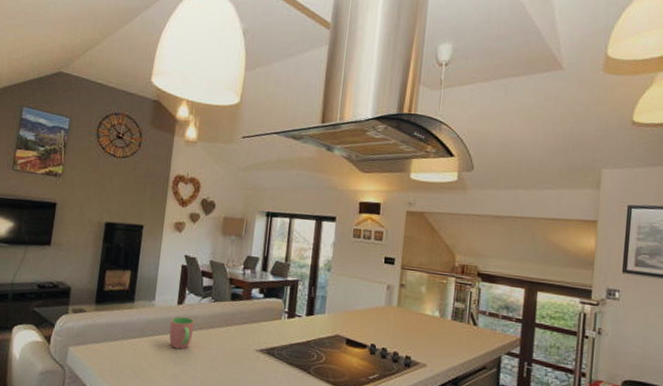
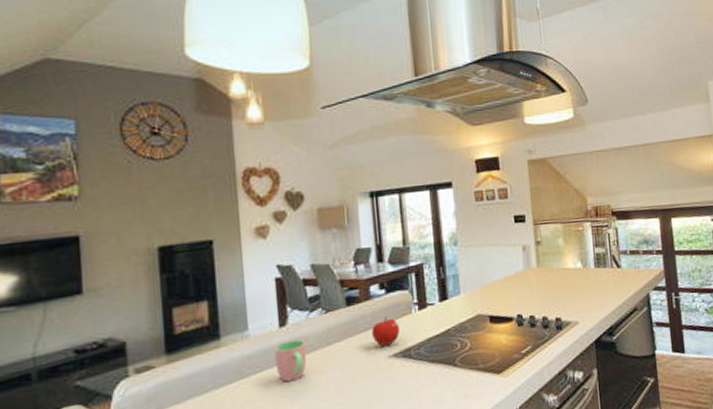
fruit: none [246,316,270,341] -> present [372,315,401,346]

